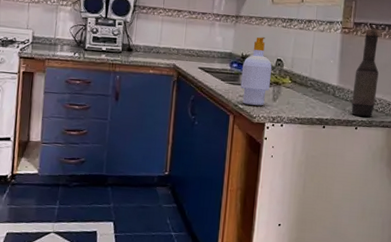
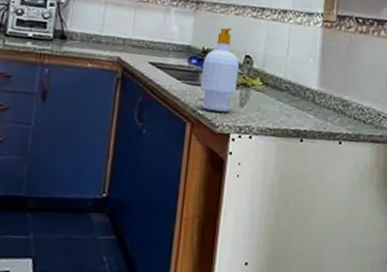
bottle: present [351,29,379,117] -> none [334,23,367,130]

